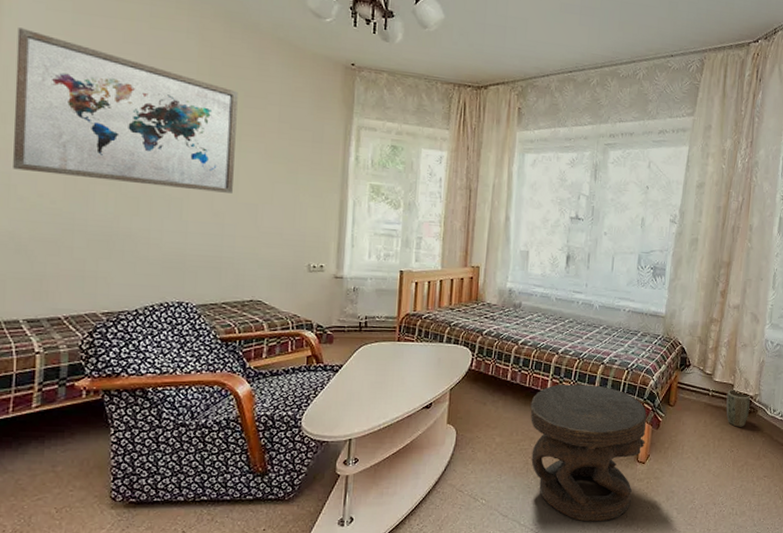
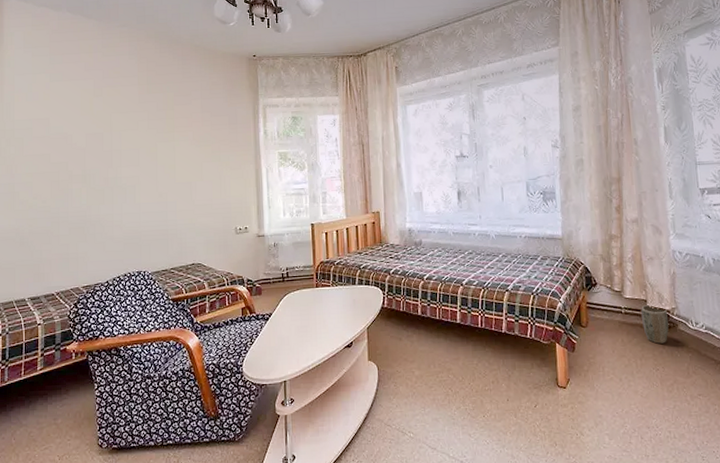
wall art: present [13,28,238,193] -> none [15,73,172,180]
carved stool: present [530,384,647,522] -> none [443,312,563,452]

